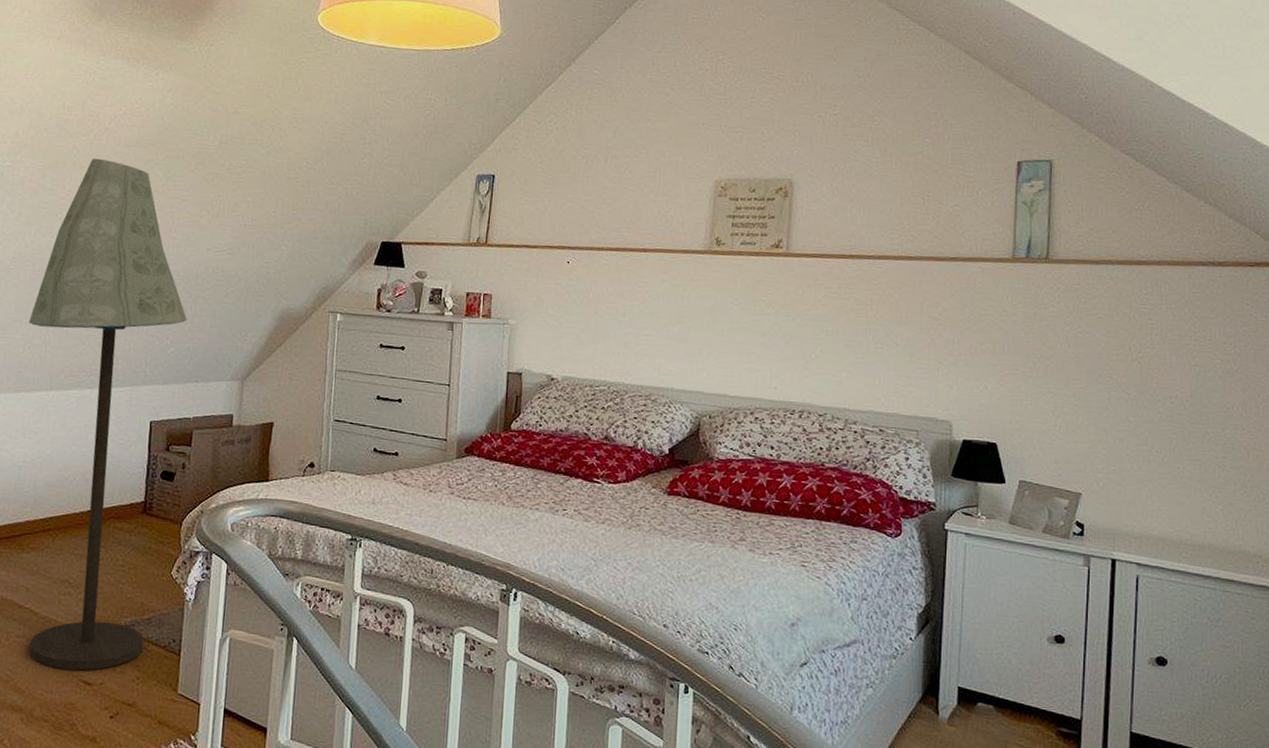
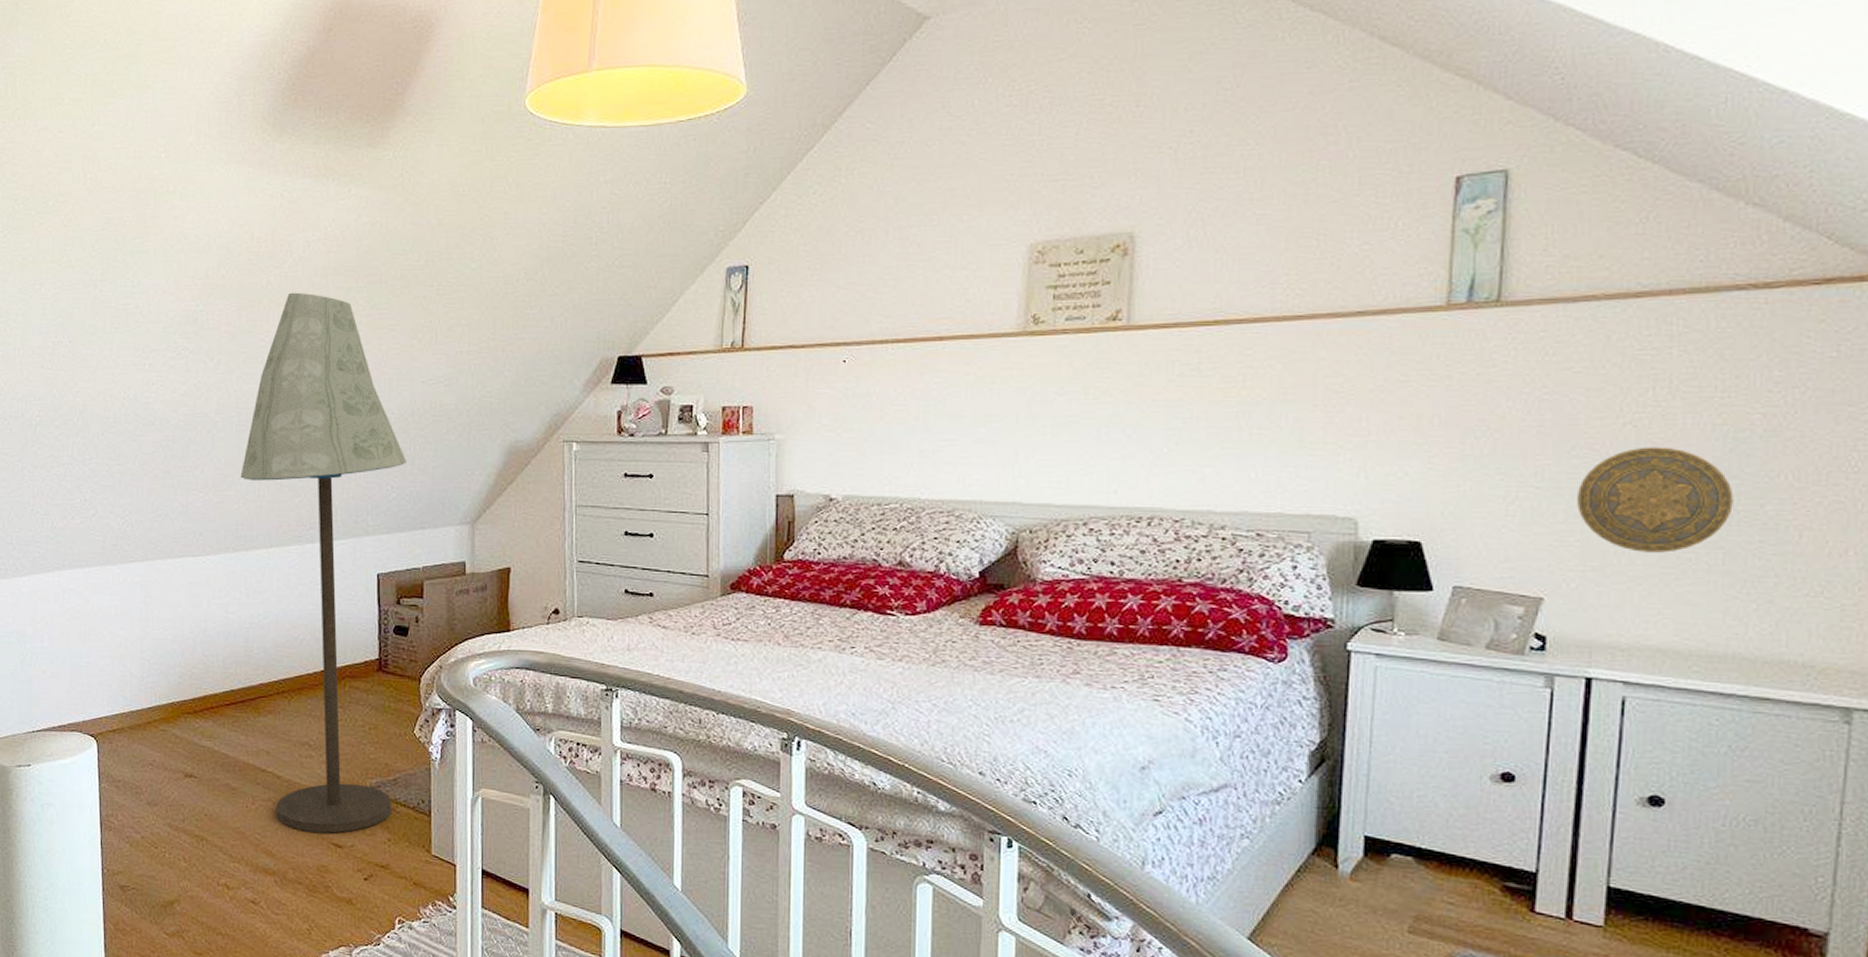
decorative plate: none [1103,378,1205,462] -> present [1577,446,1734,553]

